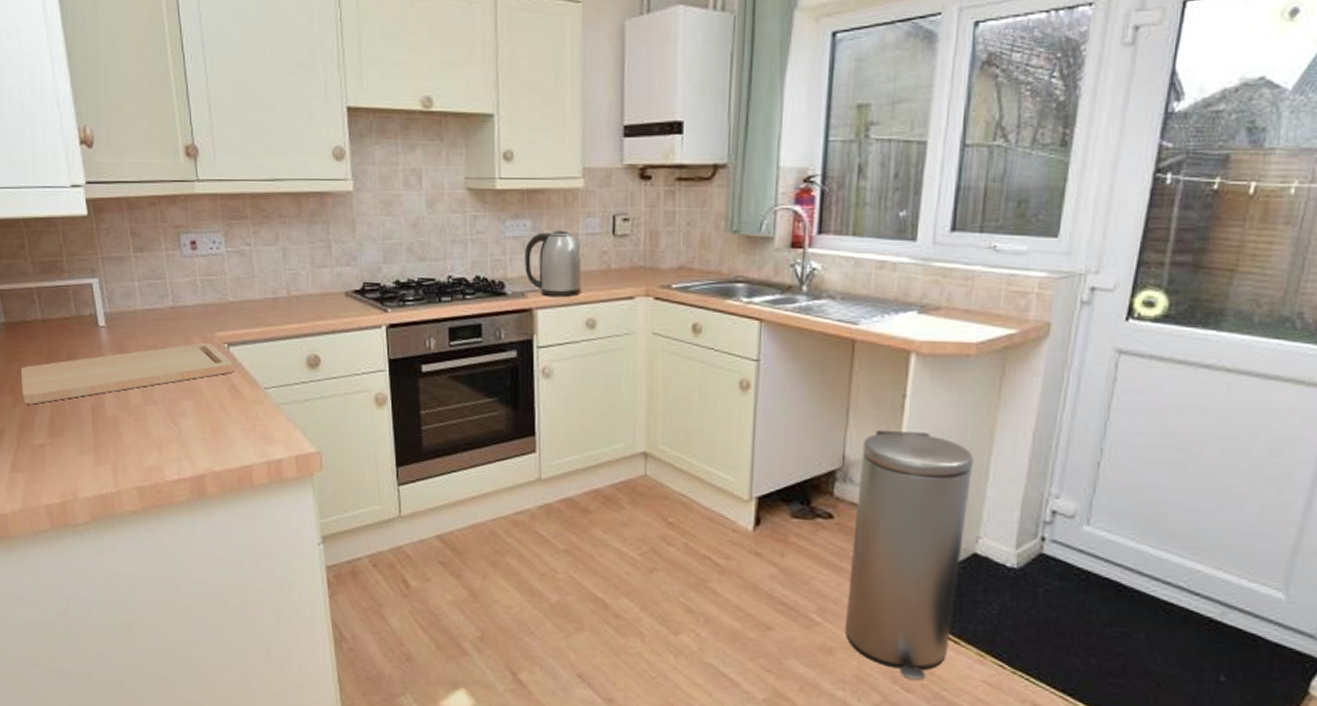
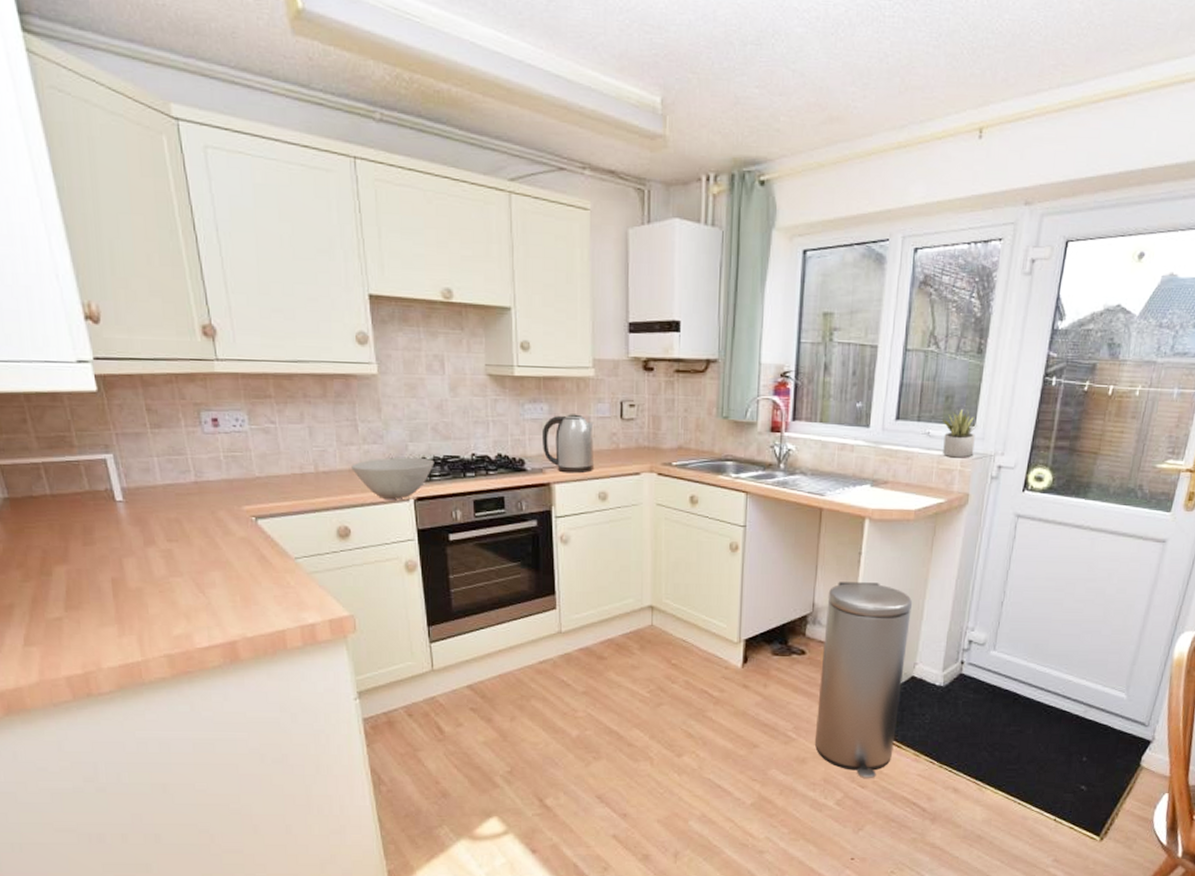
cutting board: present [20,342,235,405] -> none [29,515,264,579]
bowl: none [324,280,409,326] -> present [351,457,435,499]
succulent plant: none [1014,217,1061,278] -> present [943,409,977,458]

